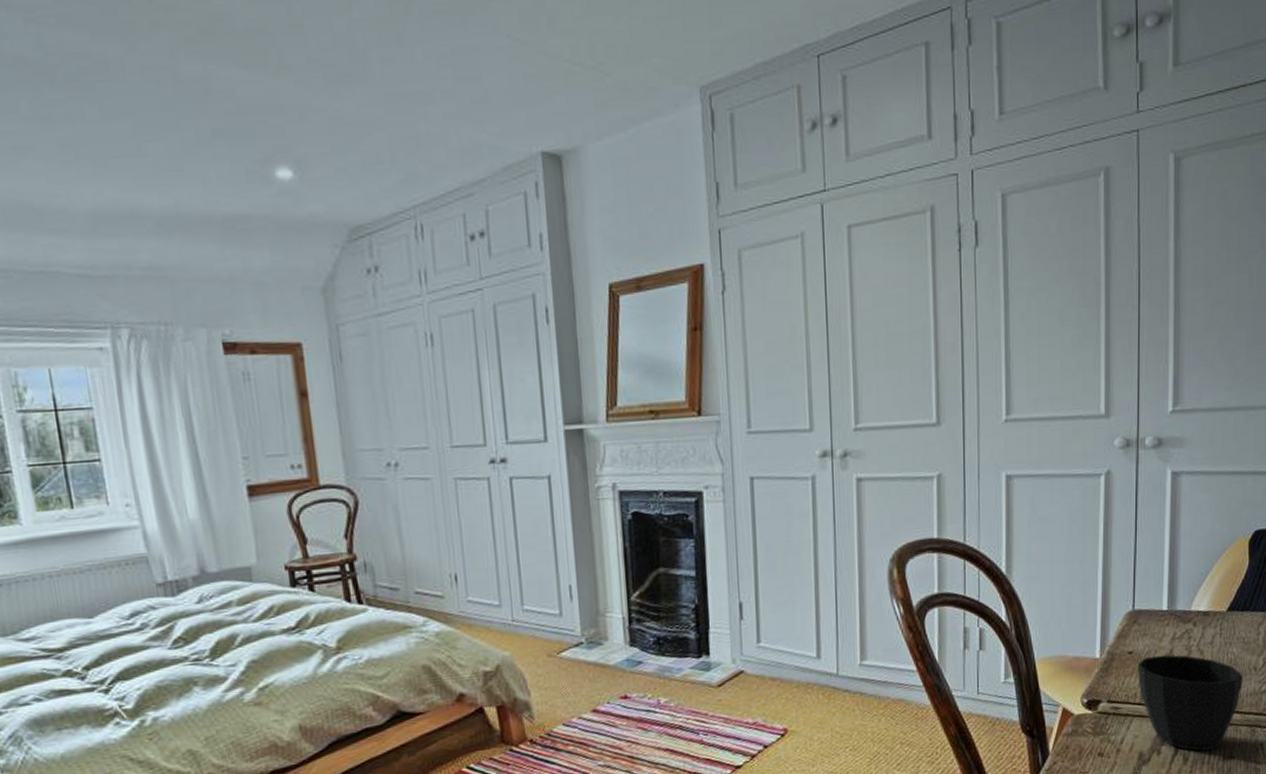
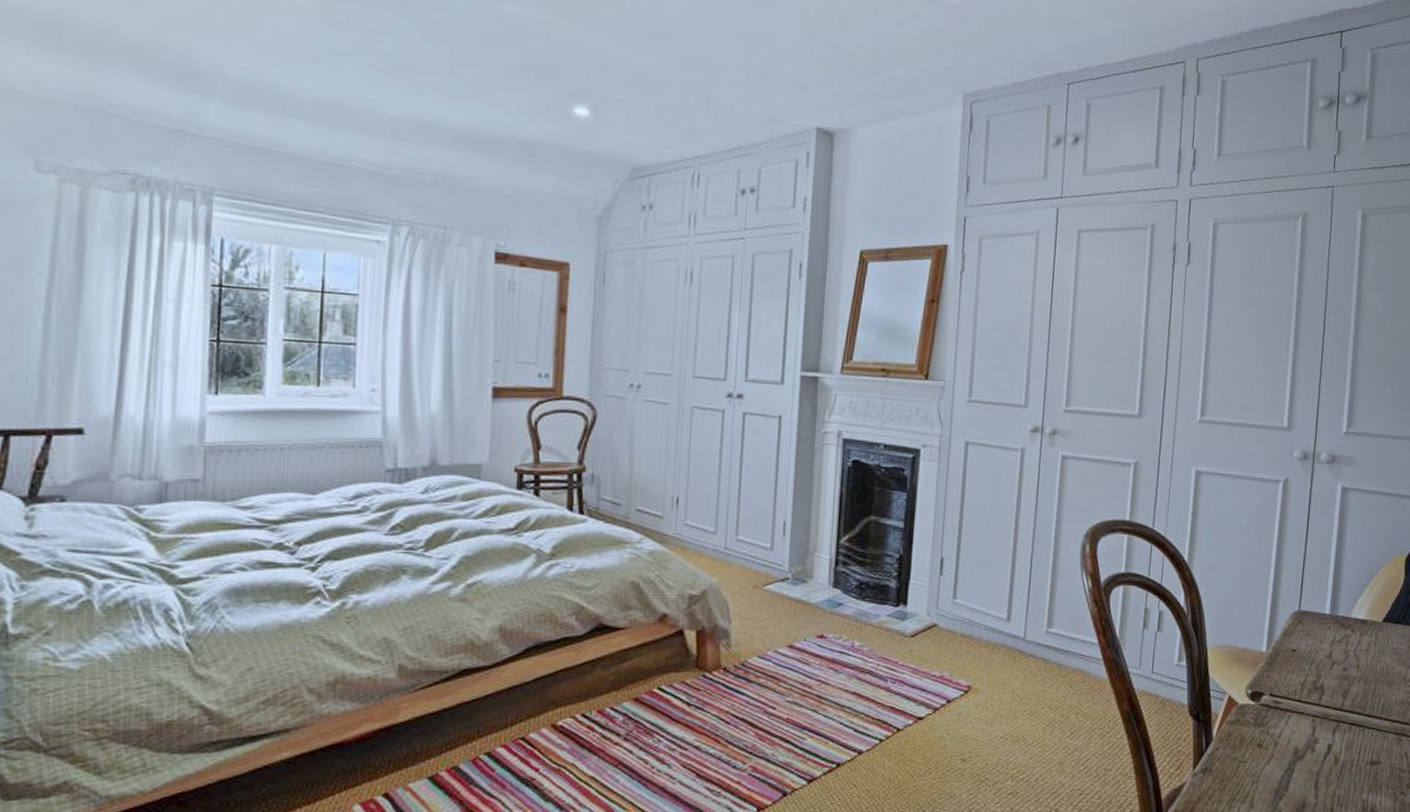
cup: present [1137,654,1243,751] -> none [1299,656,1393,753]

